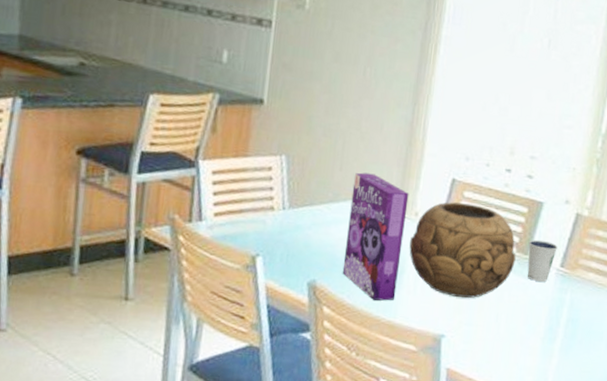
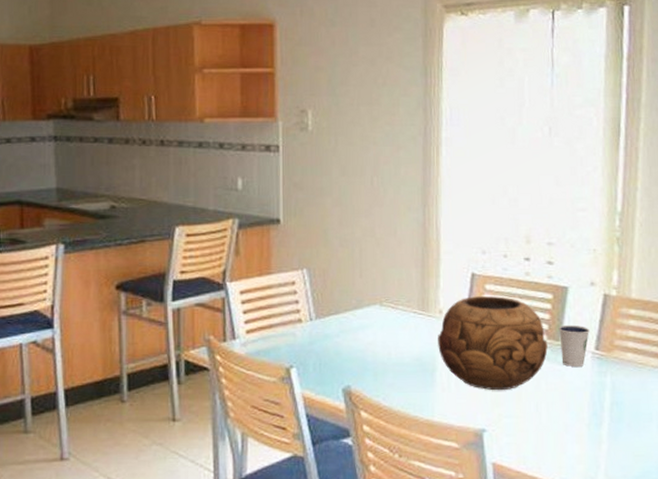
cereal box: present [342,172,409,301] -> none [374,277,431,402]

